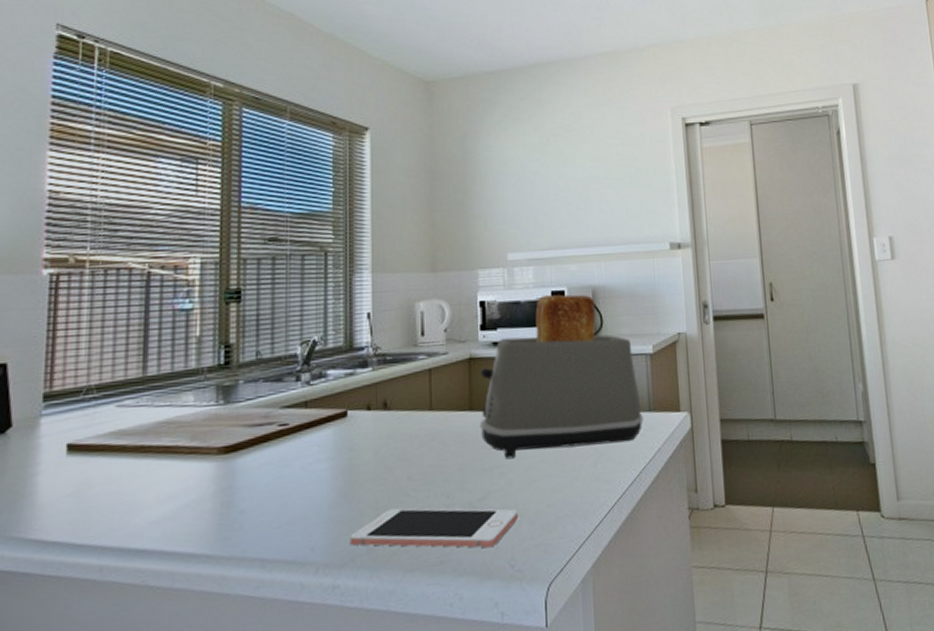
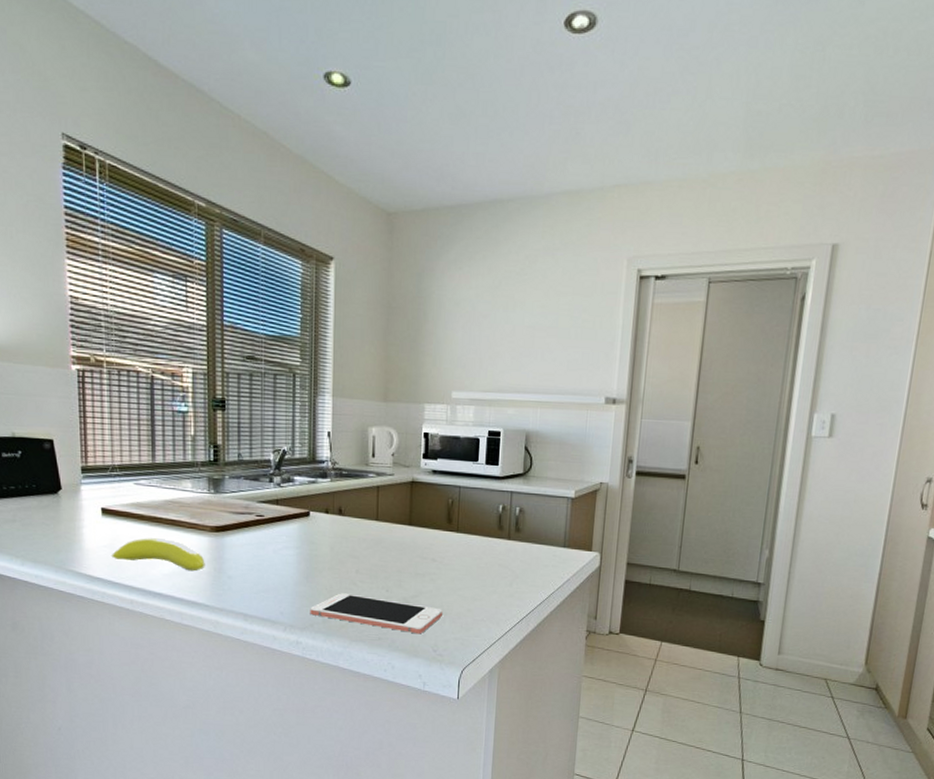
banana: none [75,472,209,512] -> present [111,538,205,572]
toaster: present [479,294,644,460] -> none [416,434,558,570]

